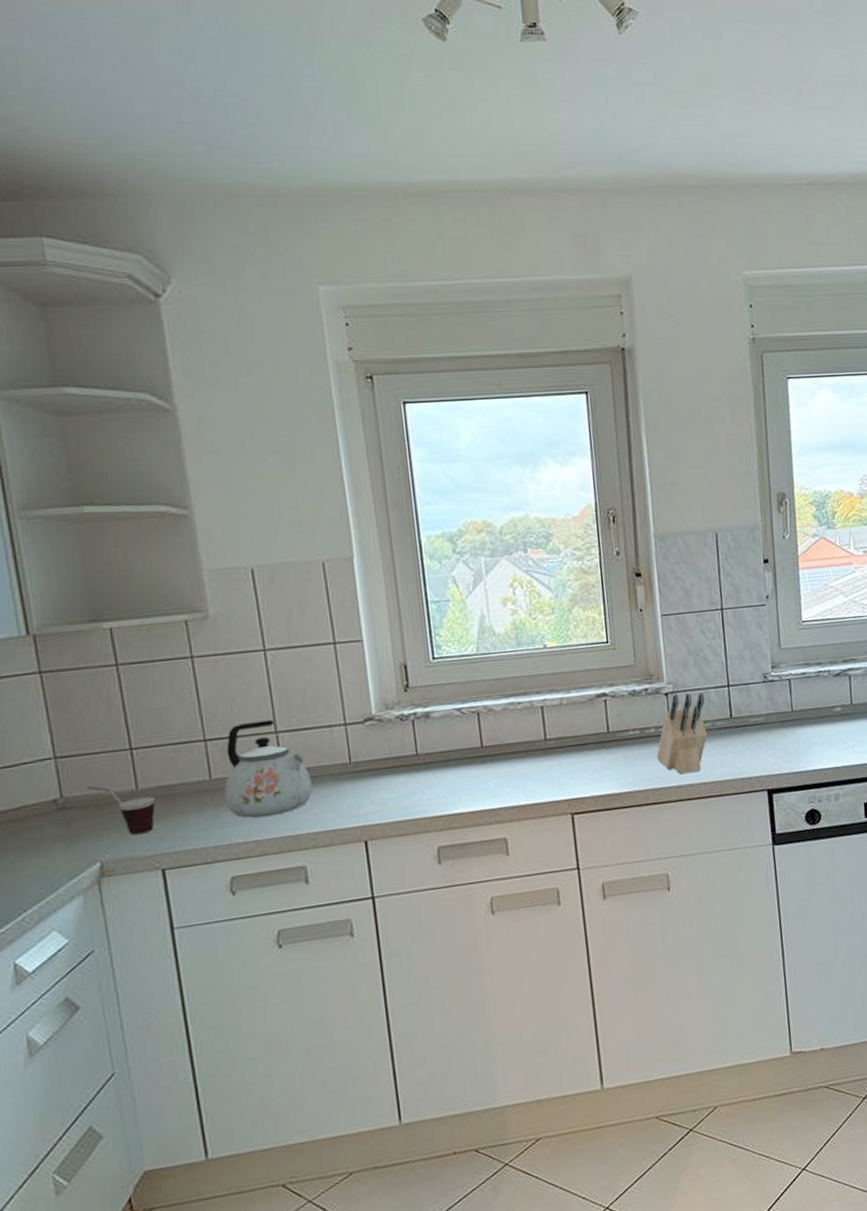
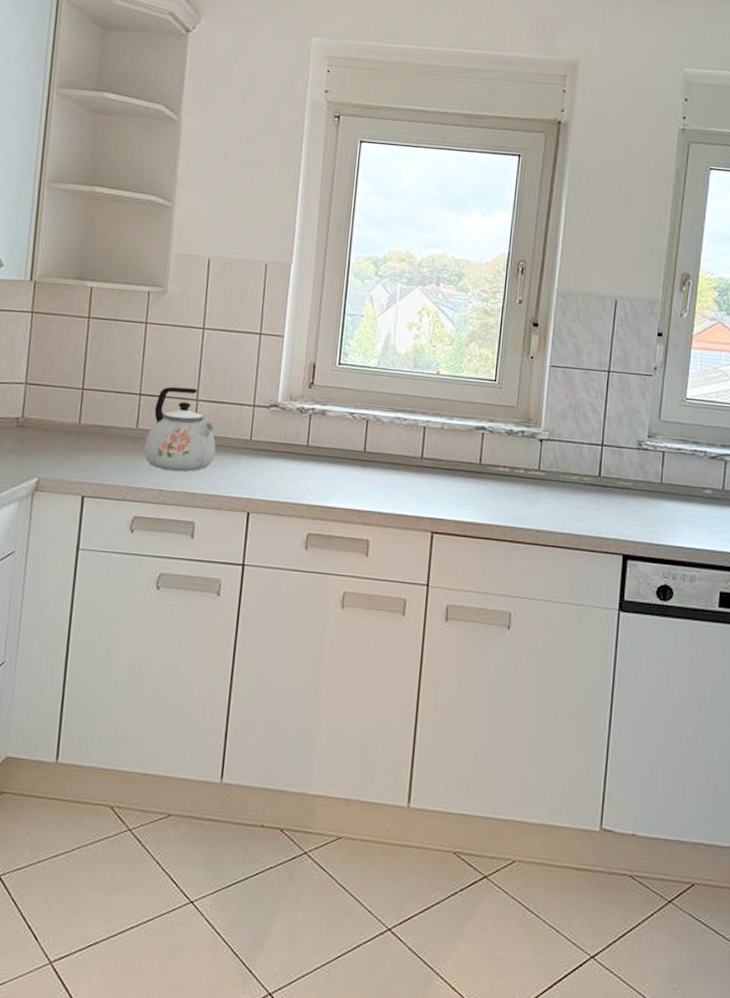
cup: present [87,785,156,835] -> none [43,412,92,462]
knife block: present [656,692,708,774] -> none [520,441,578,520]

